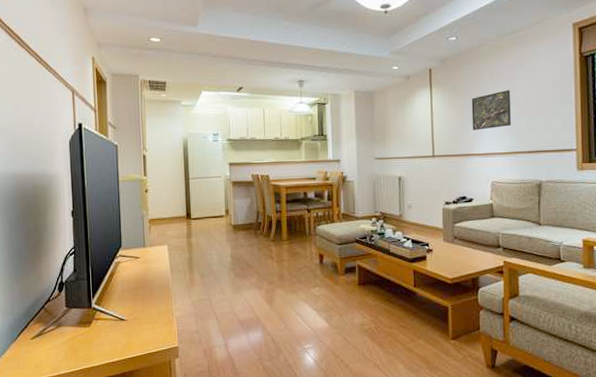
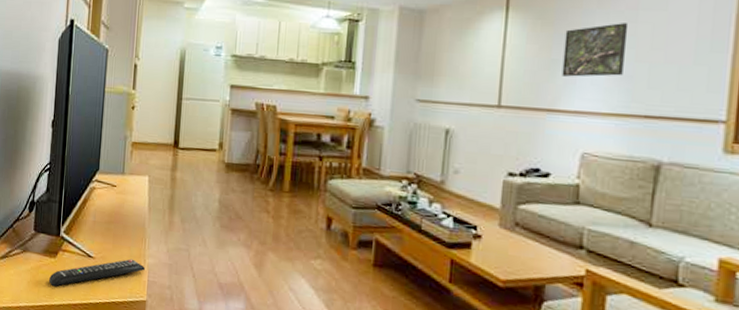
remote control: none [86,315,174,352] -> present [49,258,145,287]

